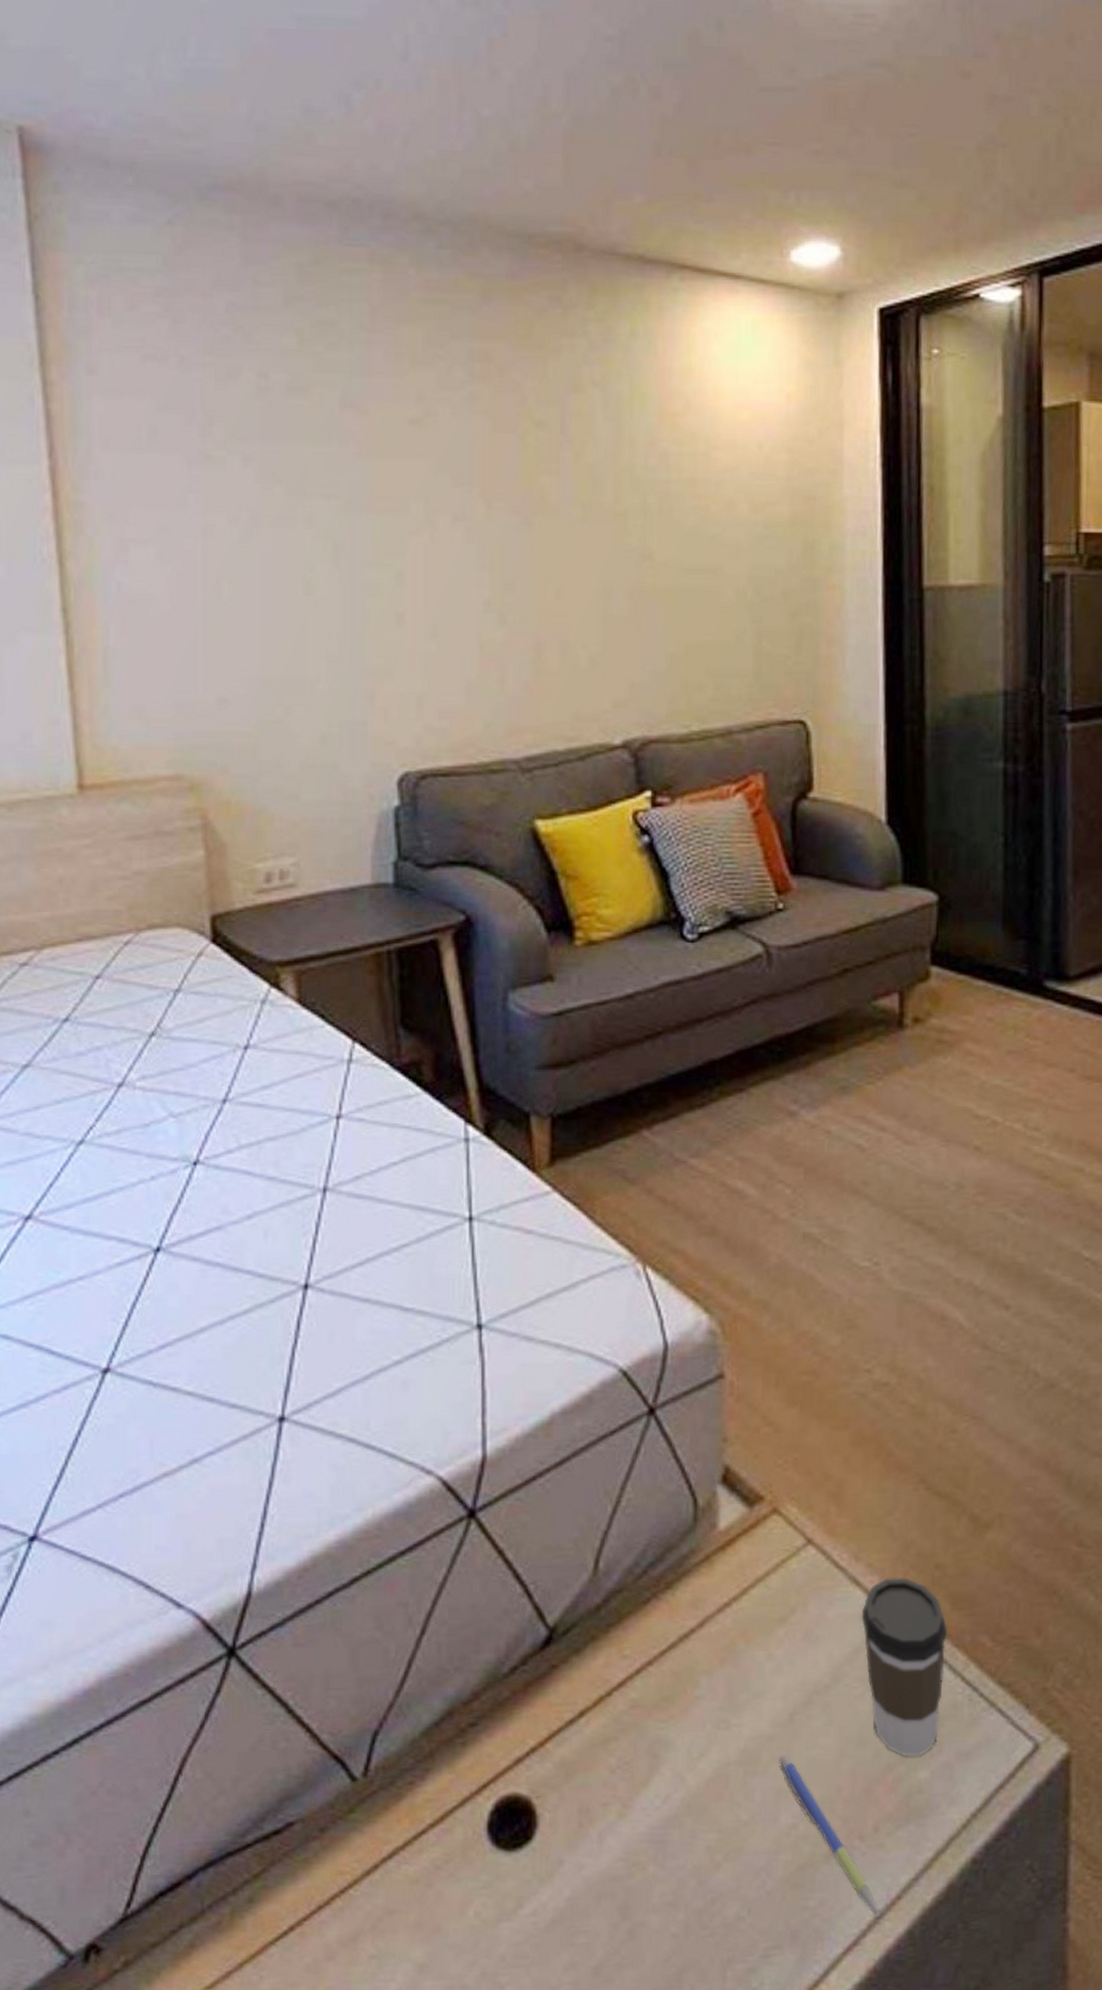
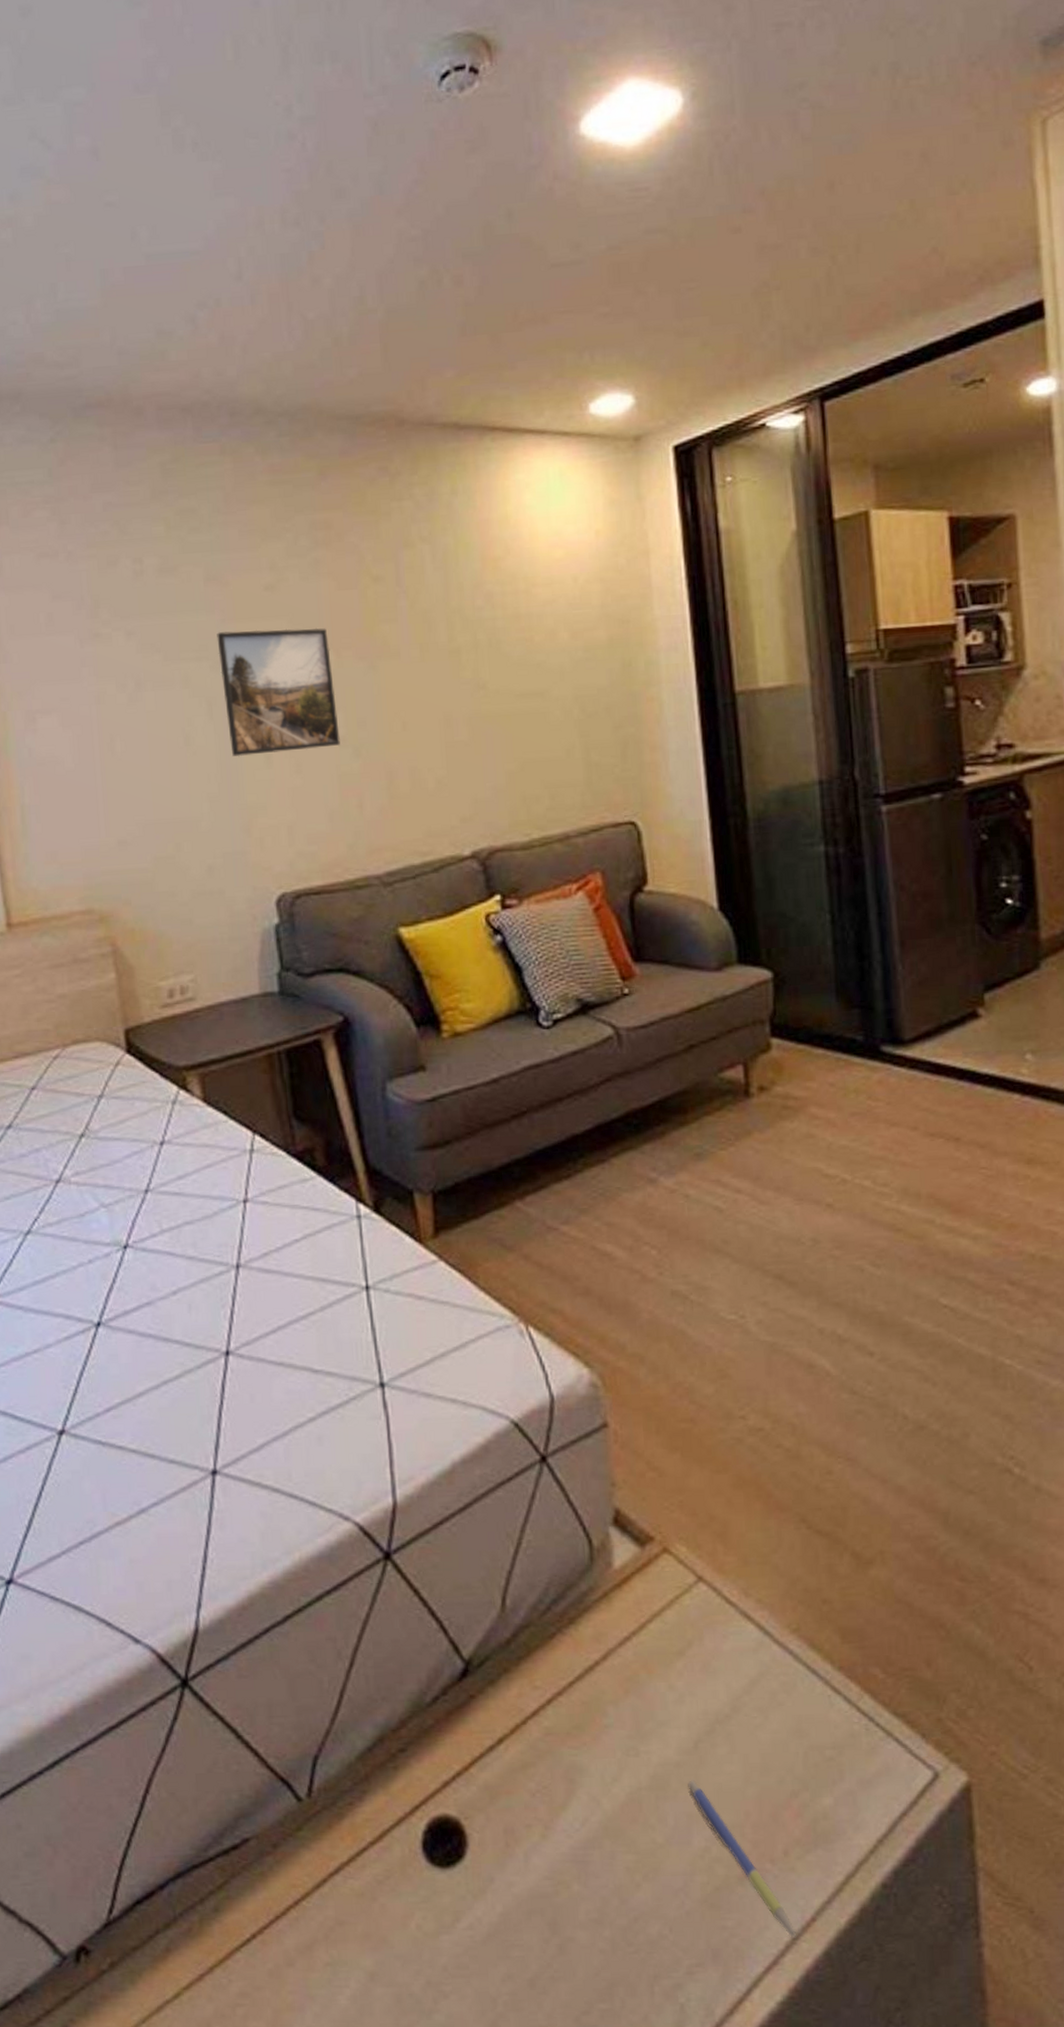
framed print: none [350,468,484,613] -> present [217,628,340,757]
coffee cup: present [861,1577,948,1756] -> none [755,1612,840,1784]

